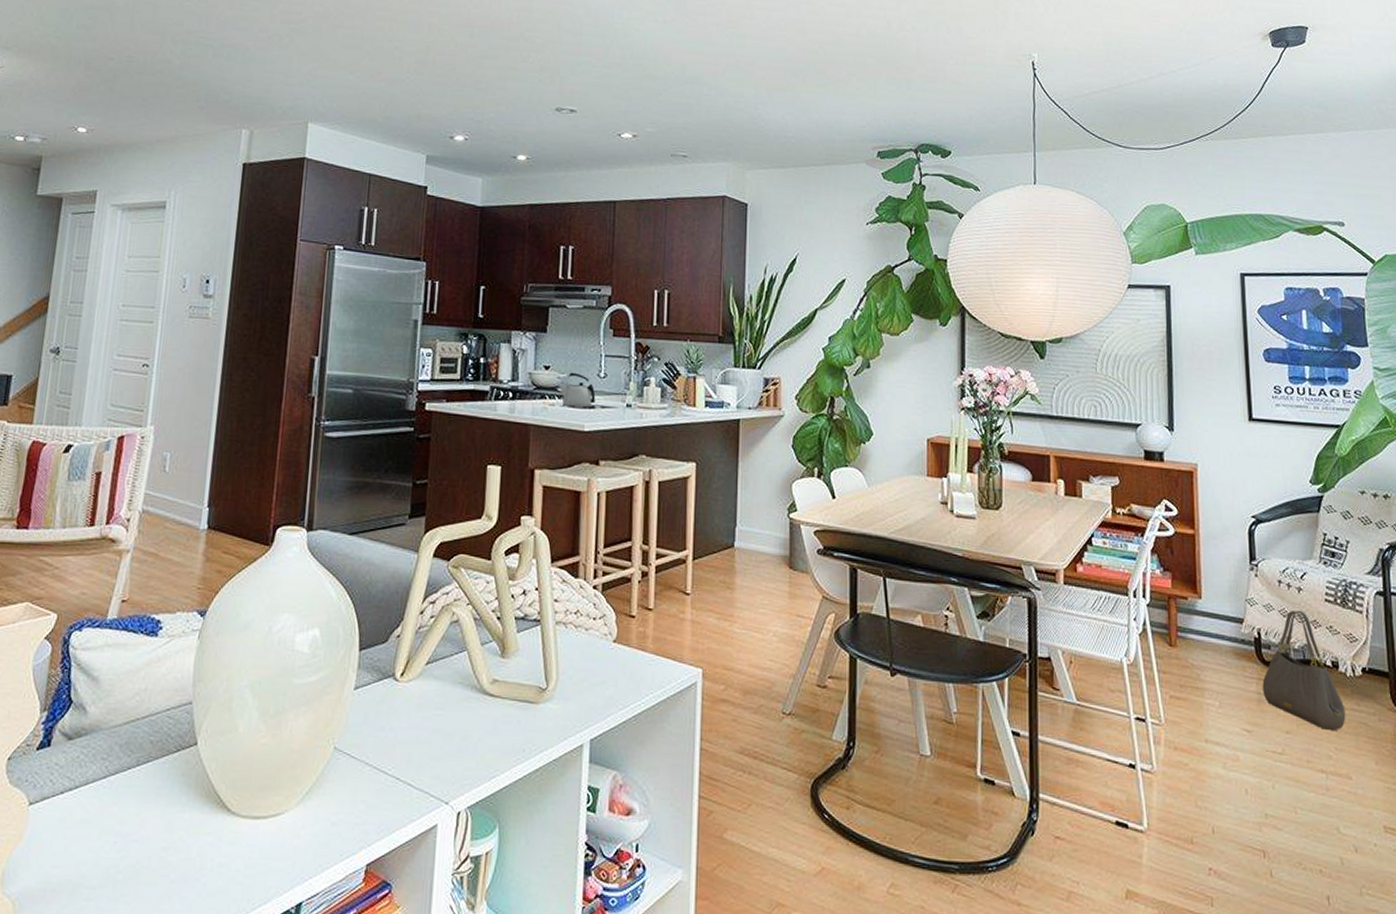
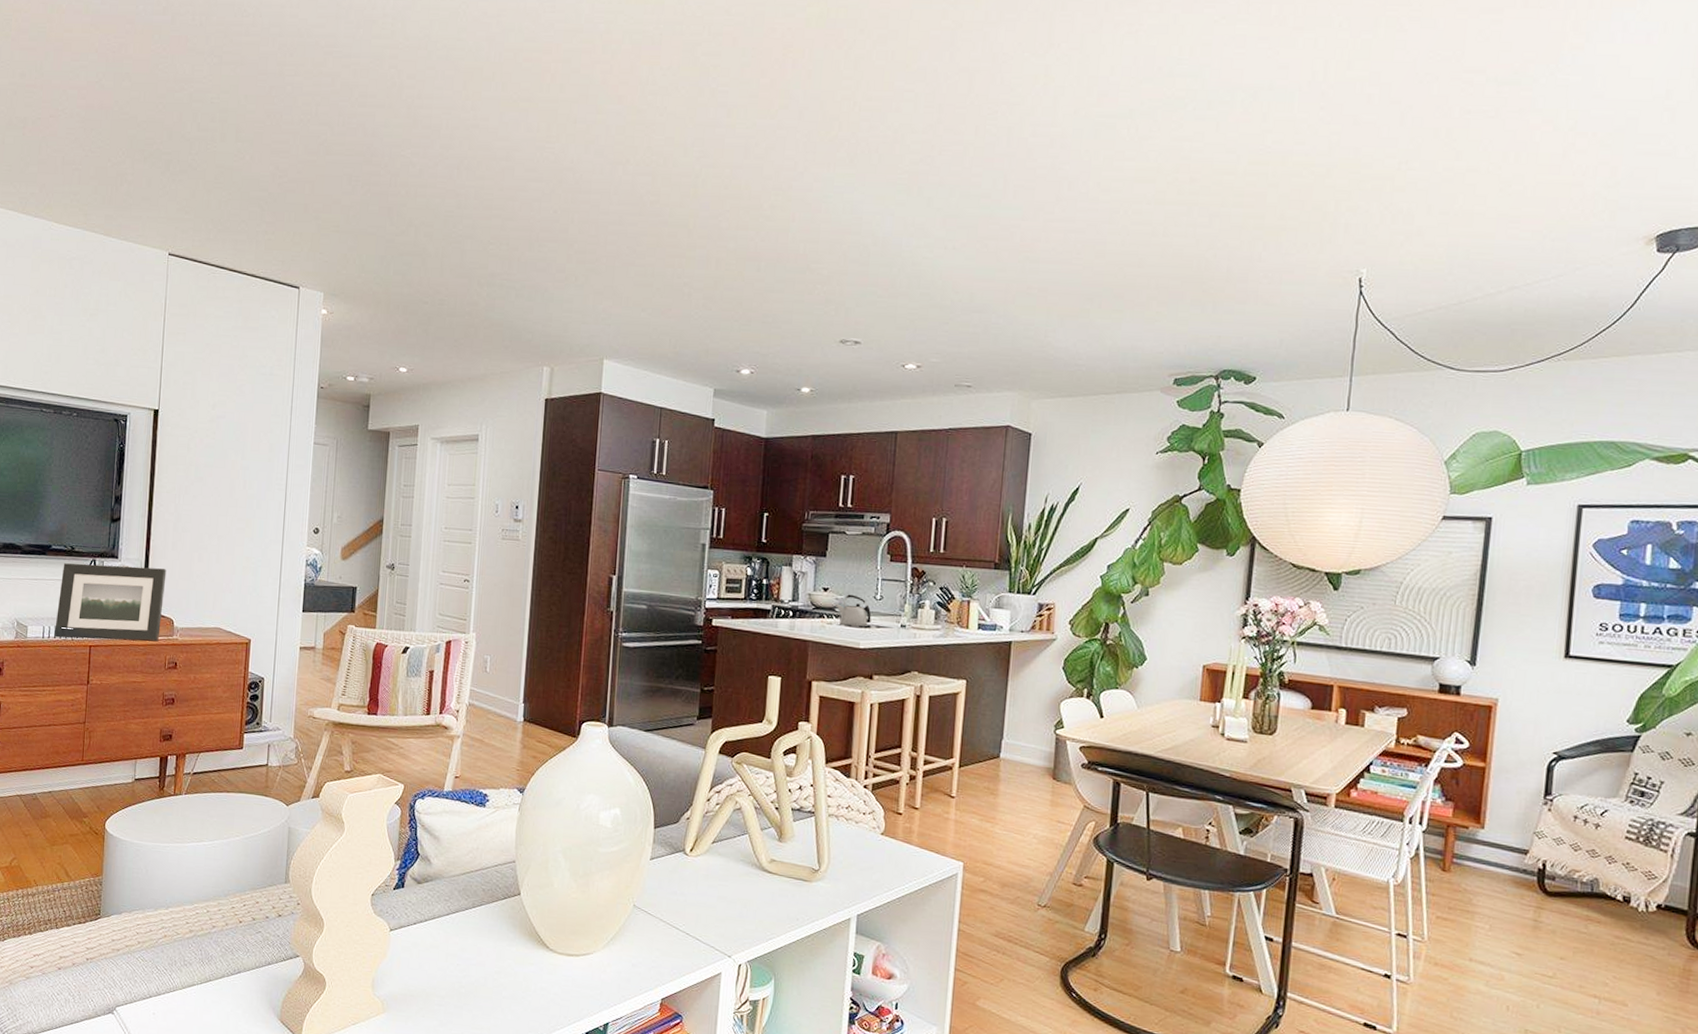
handbag: present [1262,610,1346,730] -> none [1540,845,1631,961]

